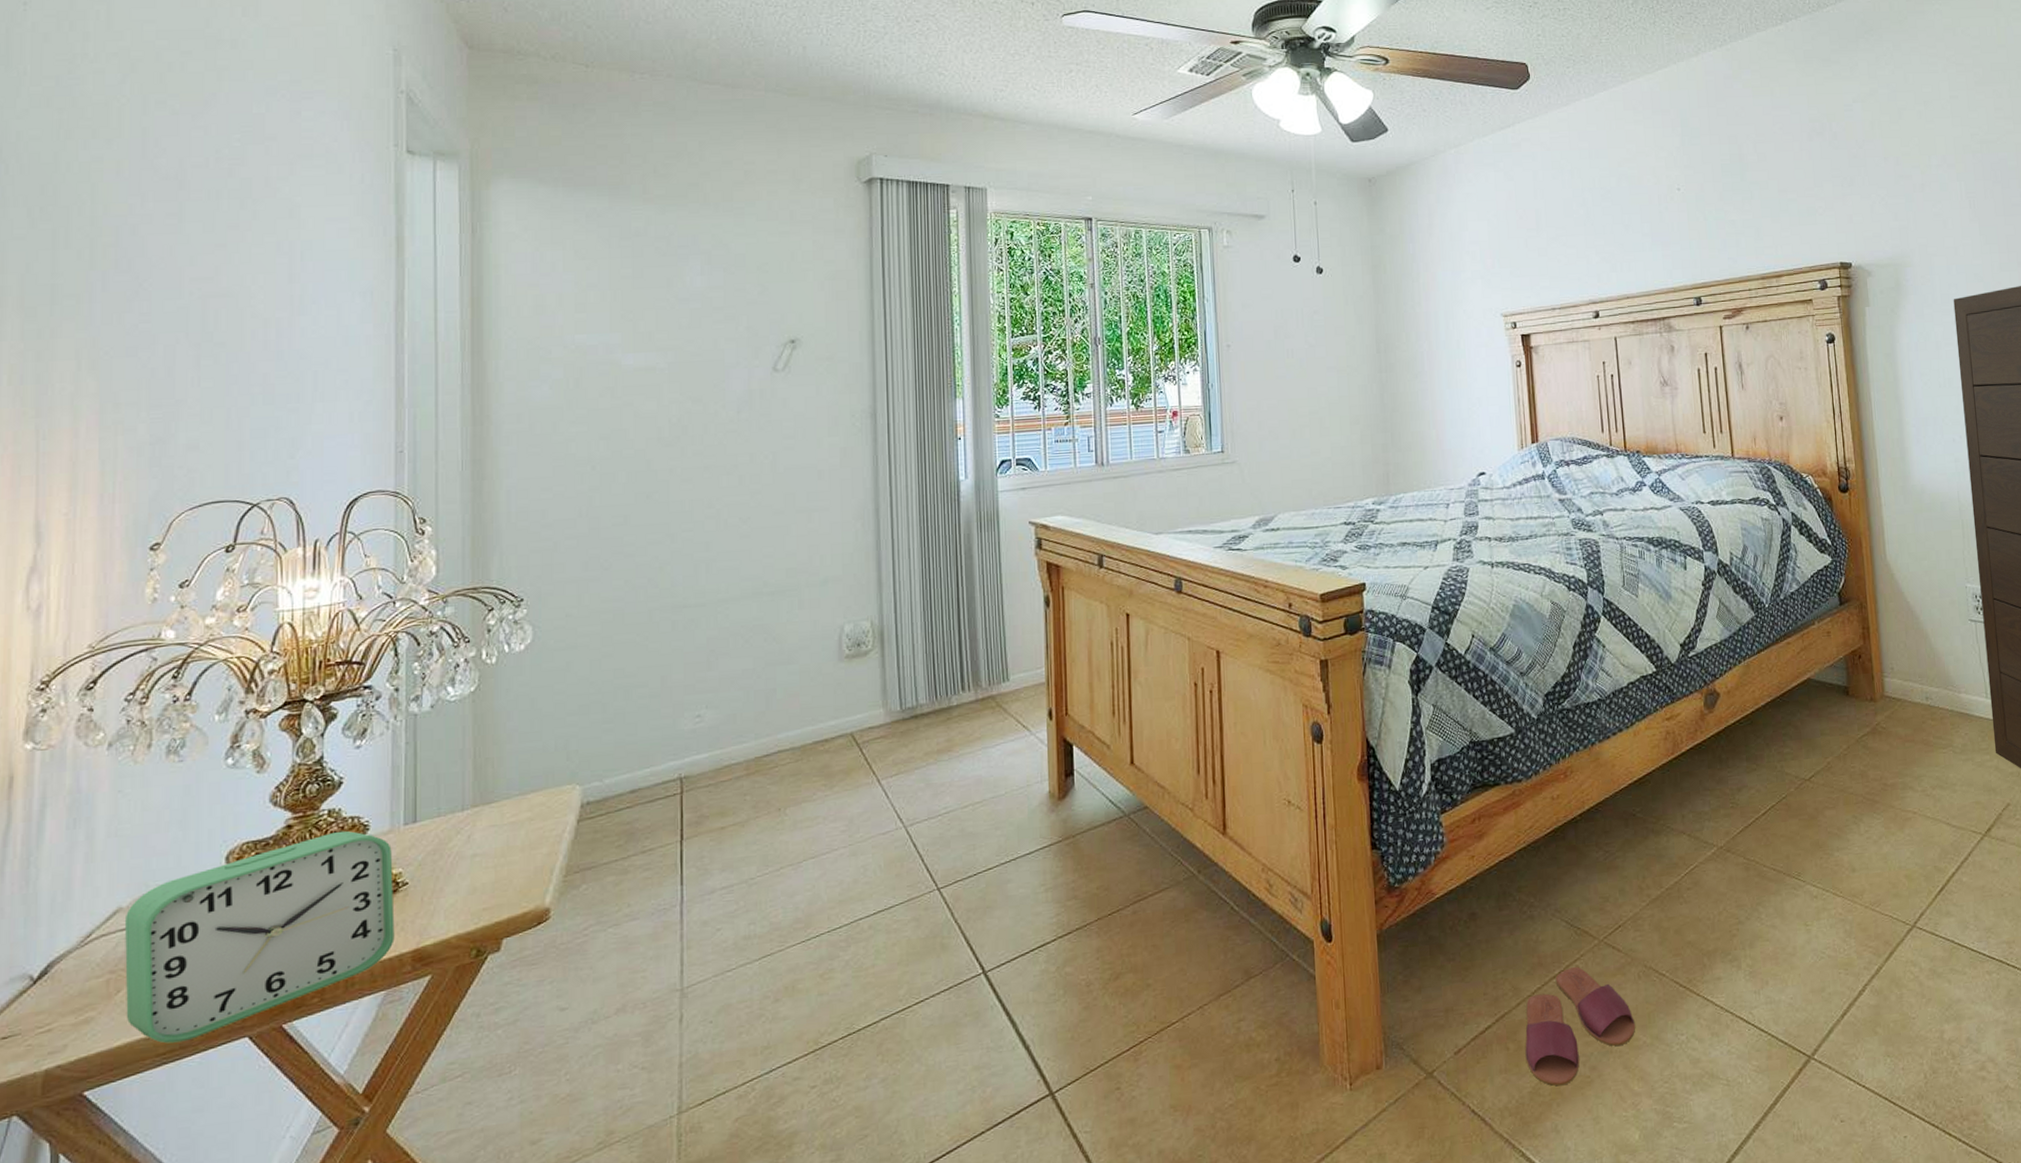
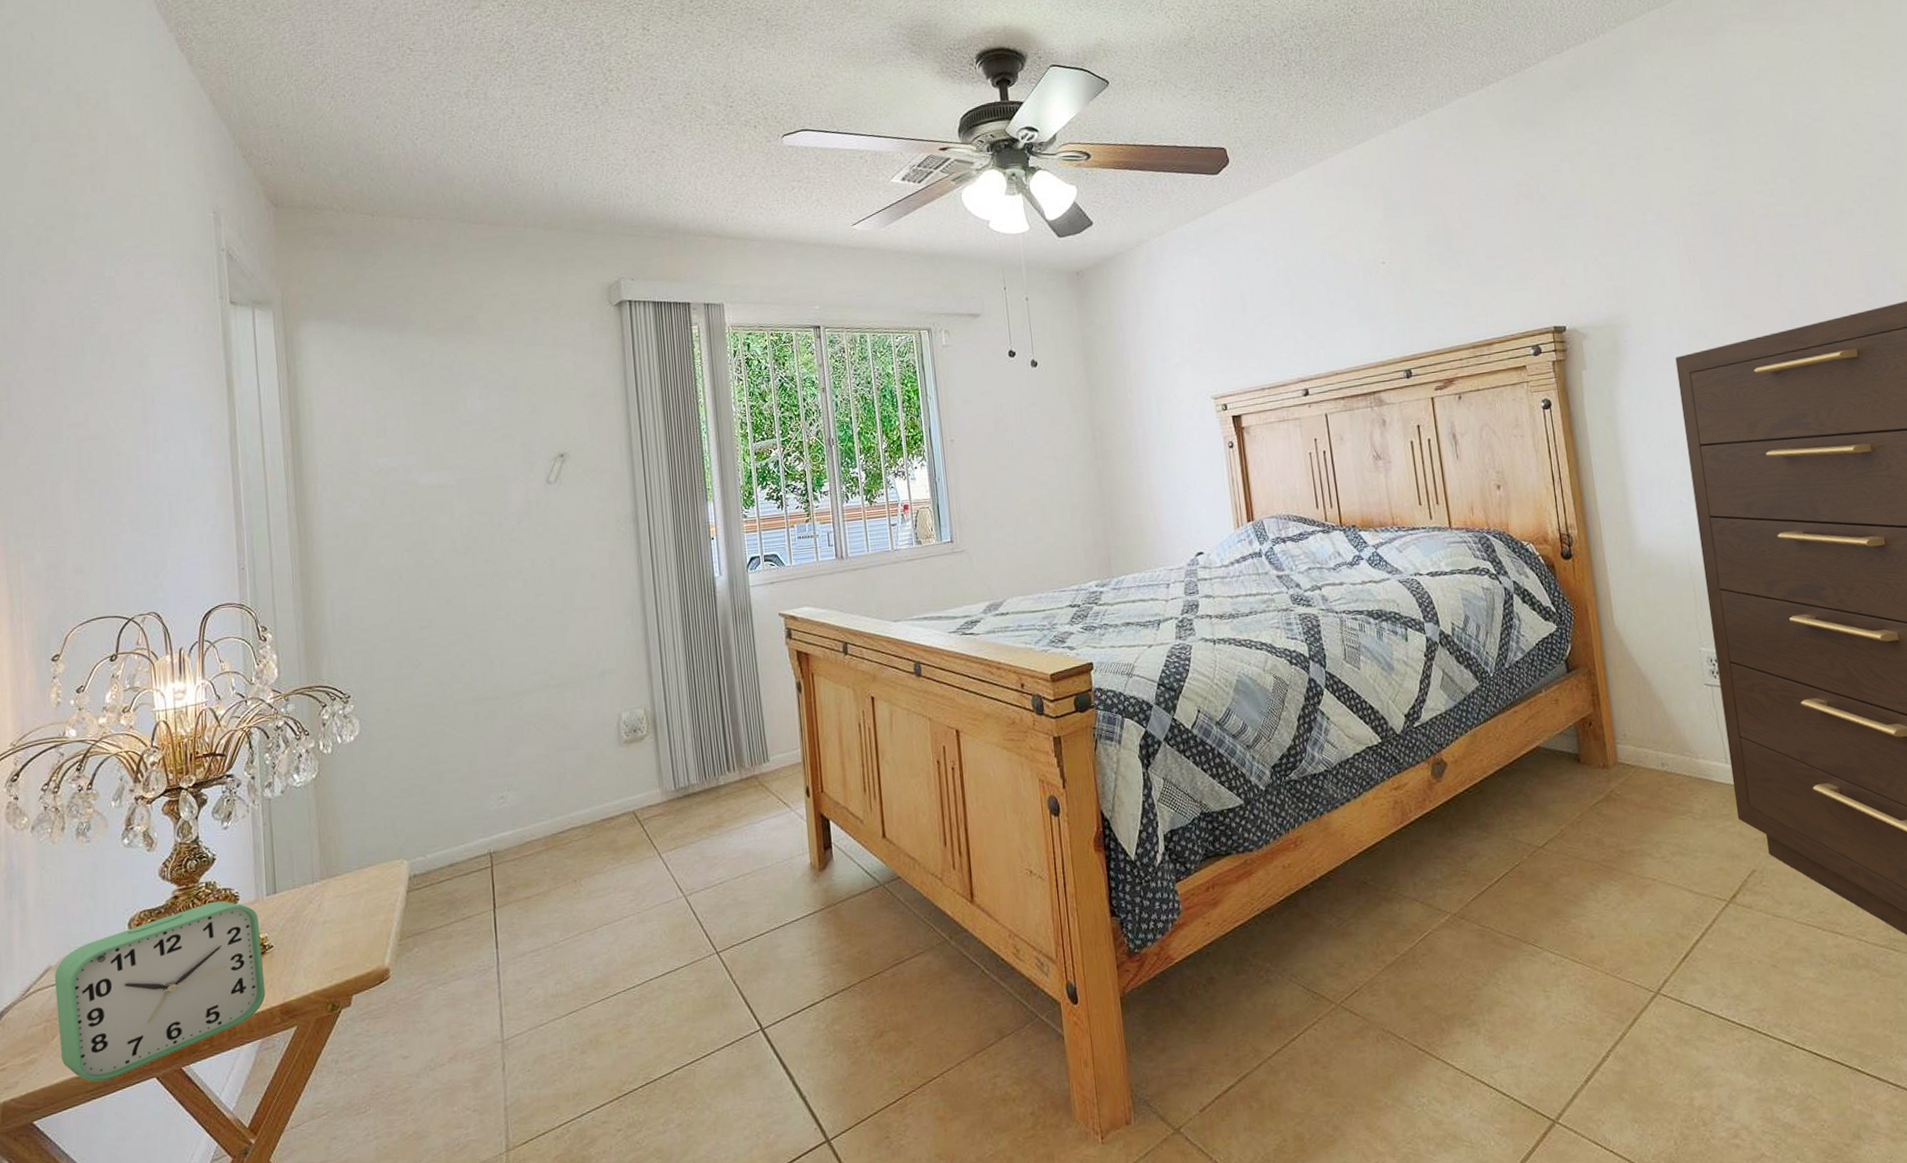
slippers: present [1525,966,1635,1086] -> none [1267,1029,1376,1145]

